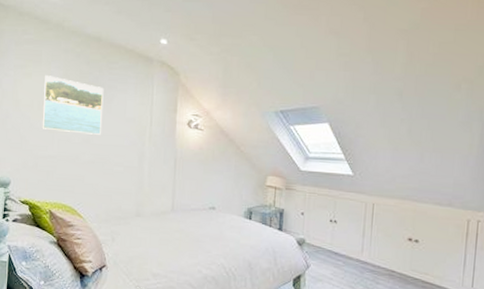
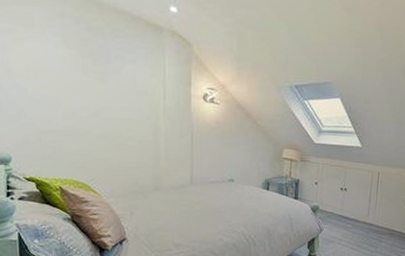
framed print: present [42,75,104,135] -> none [40,42,111,108]

